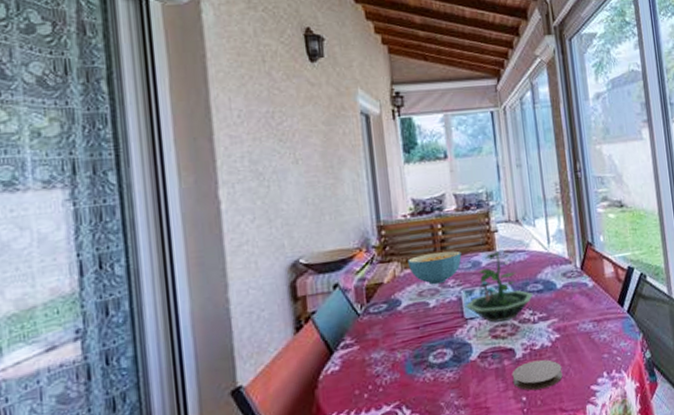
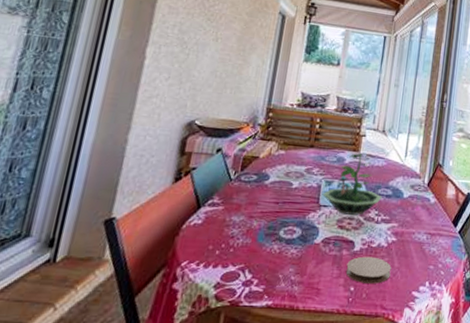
cereal bowl: present [408,250,462,285] -> none [284,141,331,170]

